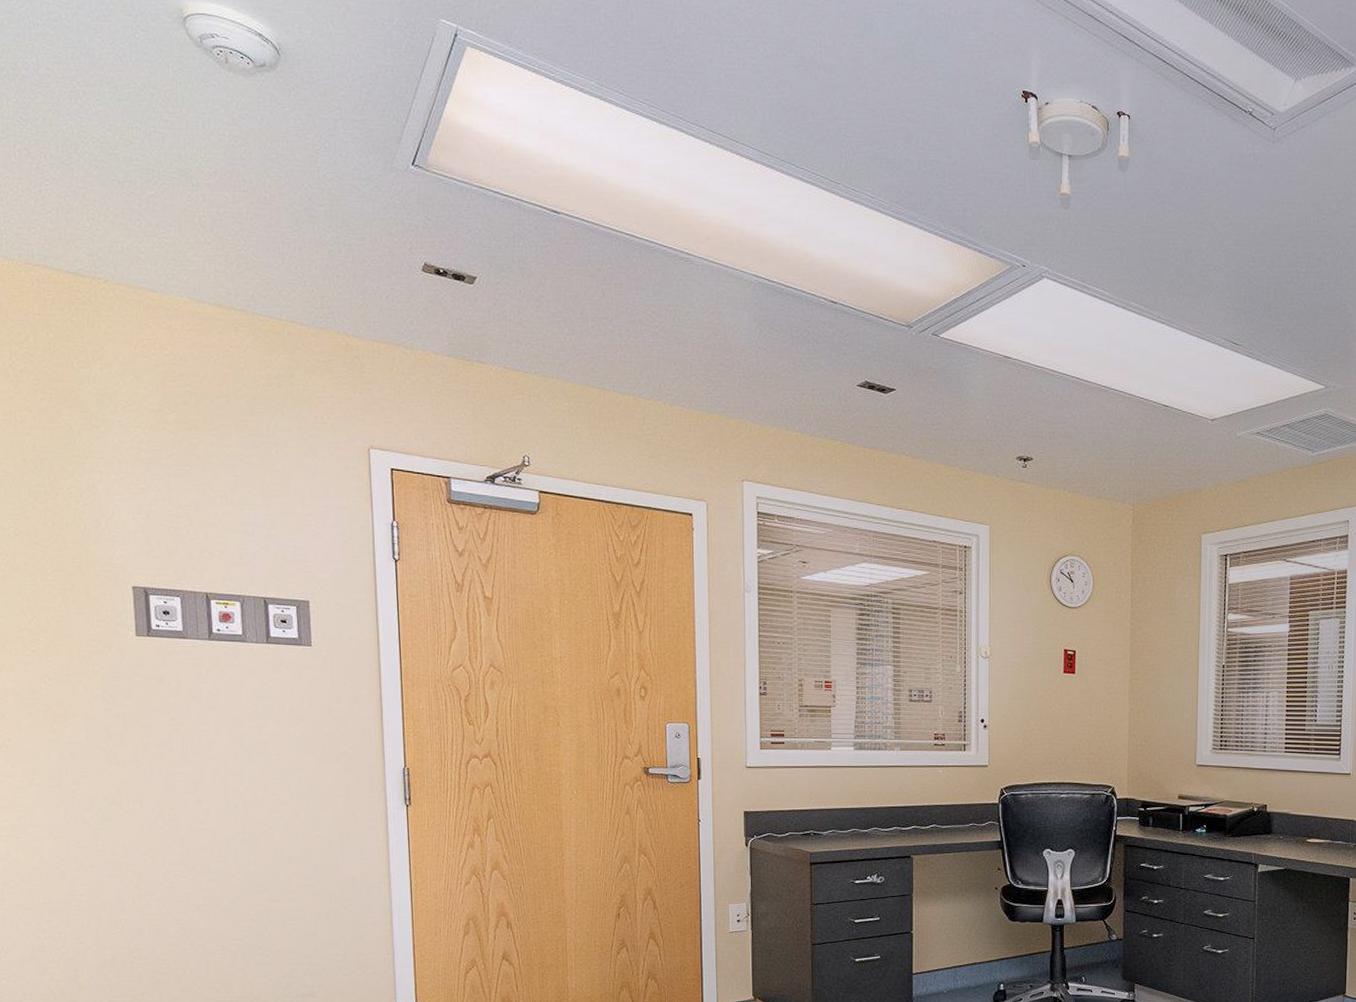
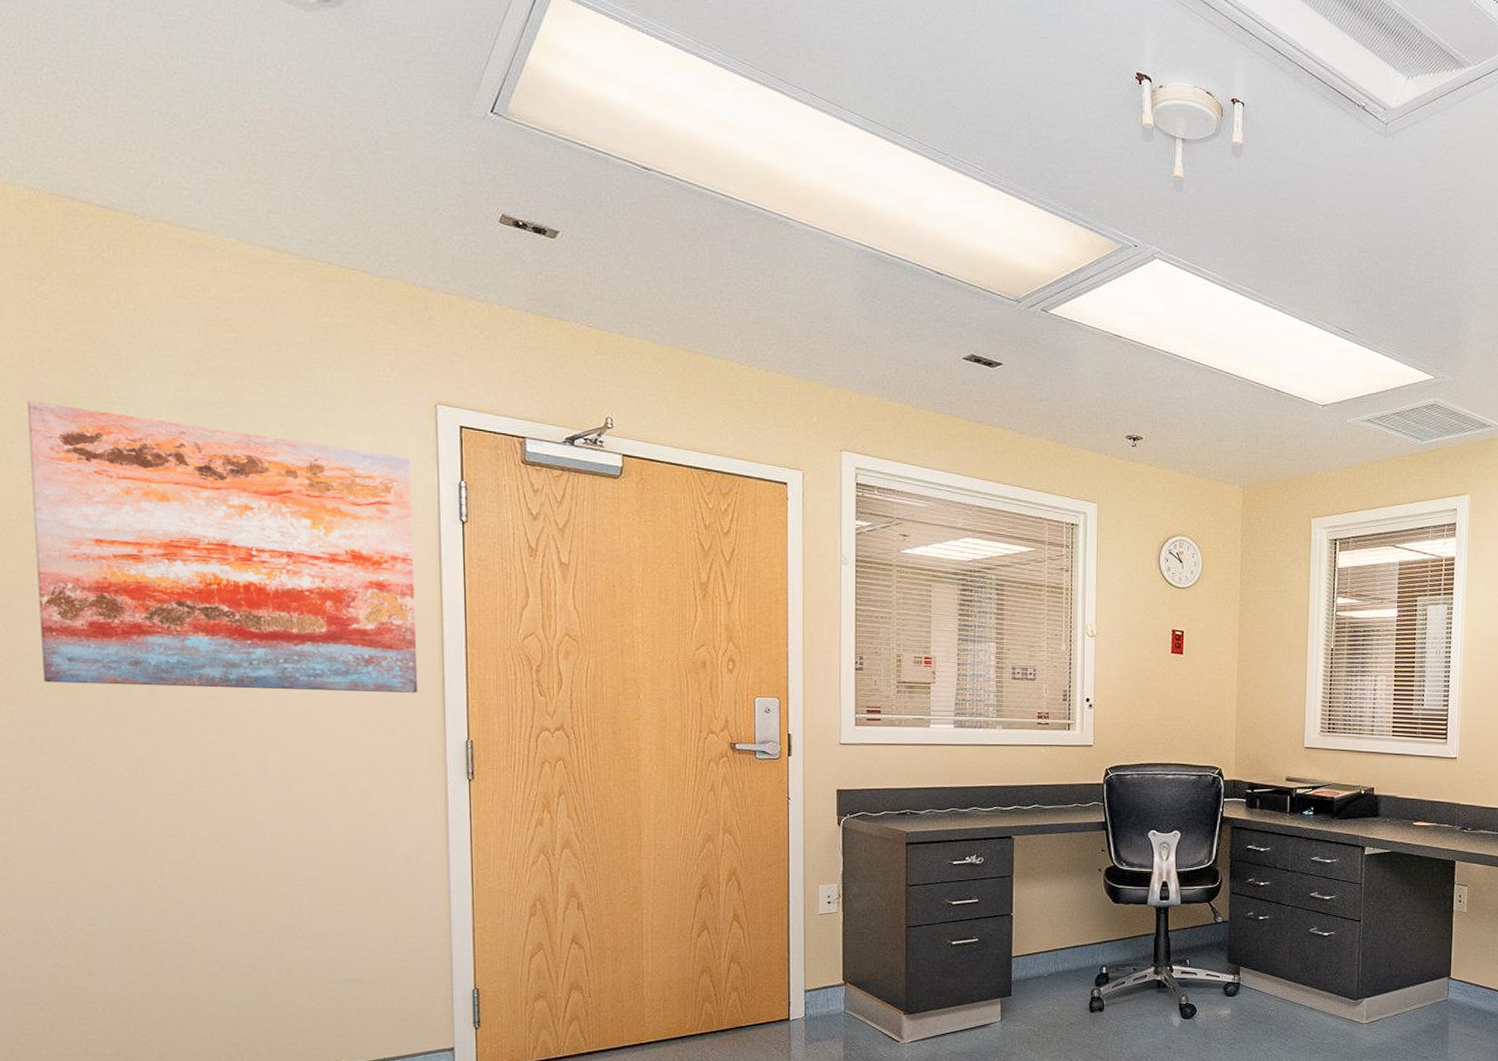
wall art: none [11,458,359,724] -> present [27,401,418,693]

